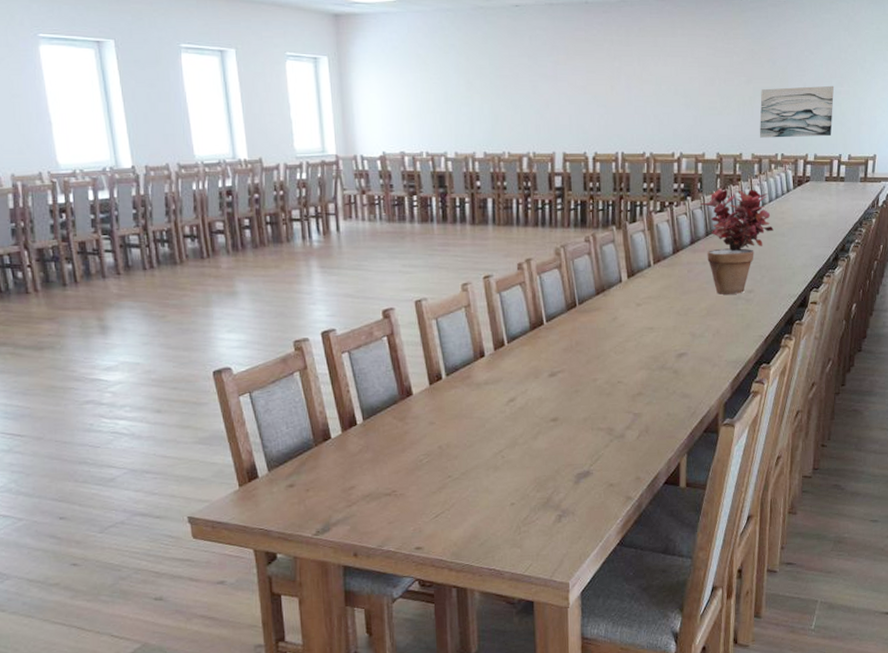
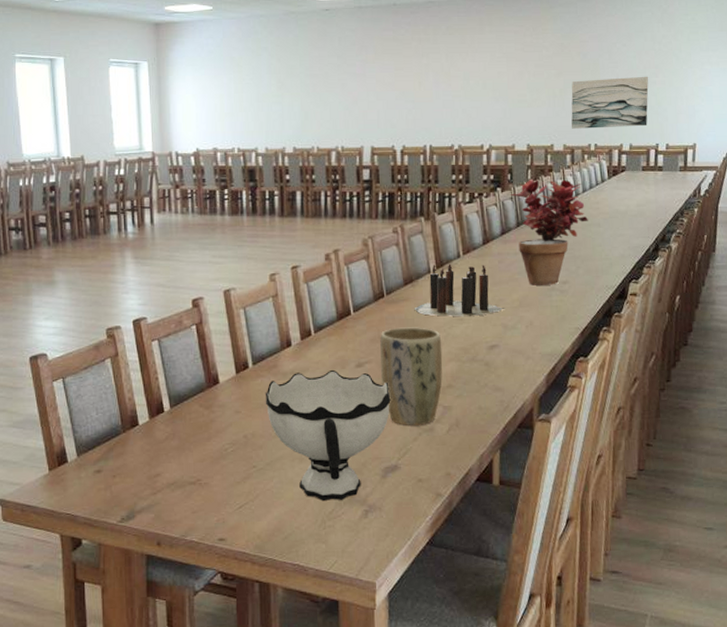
bowl: none [459,379,583,507] -> present [265,369,391,501]
plant pot: none [572,336,633,433] -> present [380,327,443,425]
candle: none [606,273,694,326] -> present [414,263,505,317]

